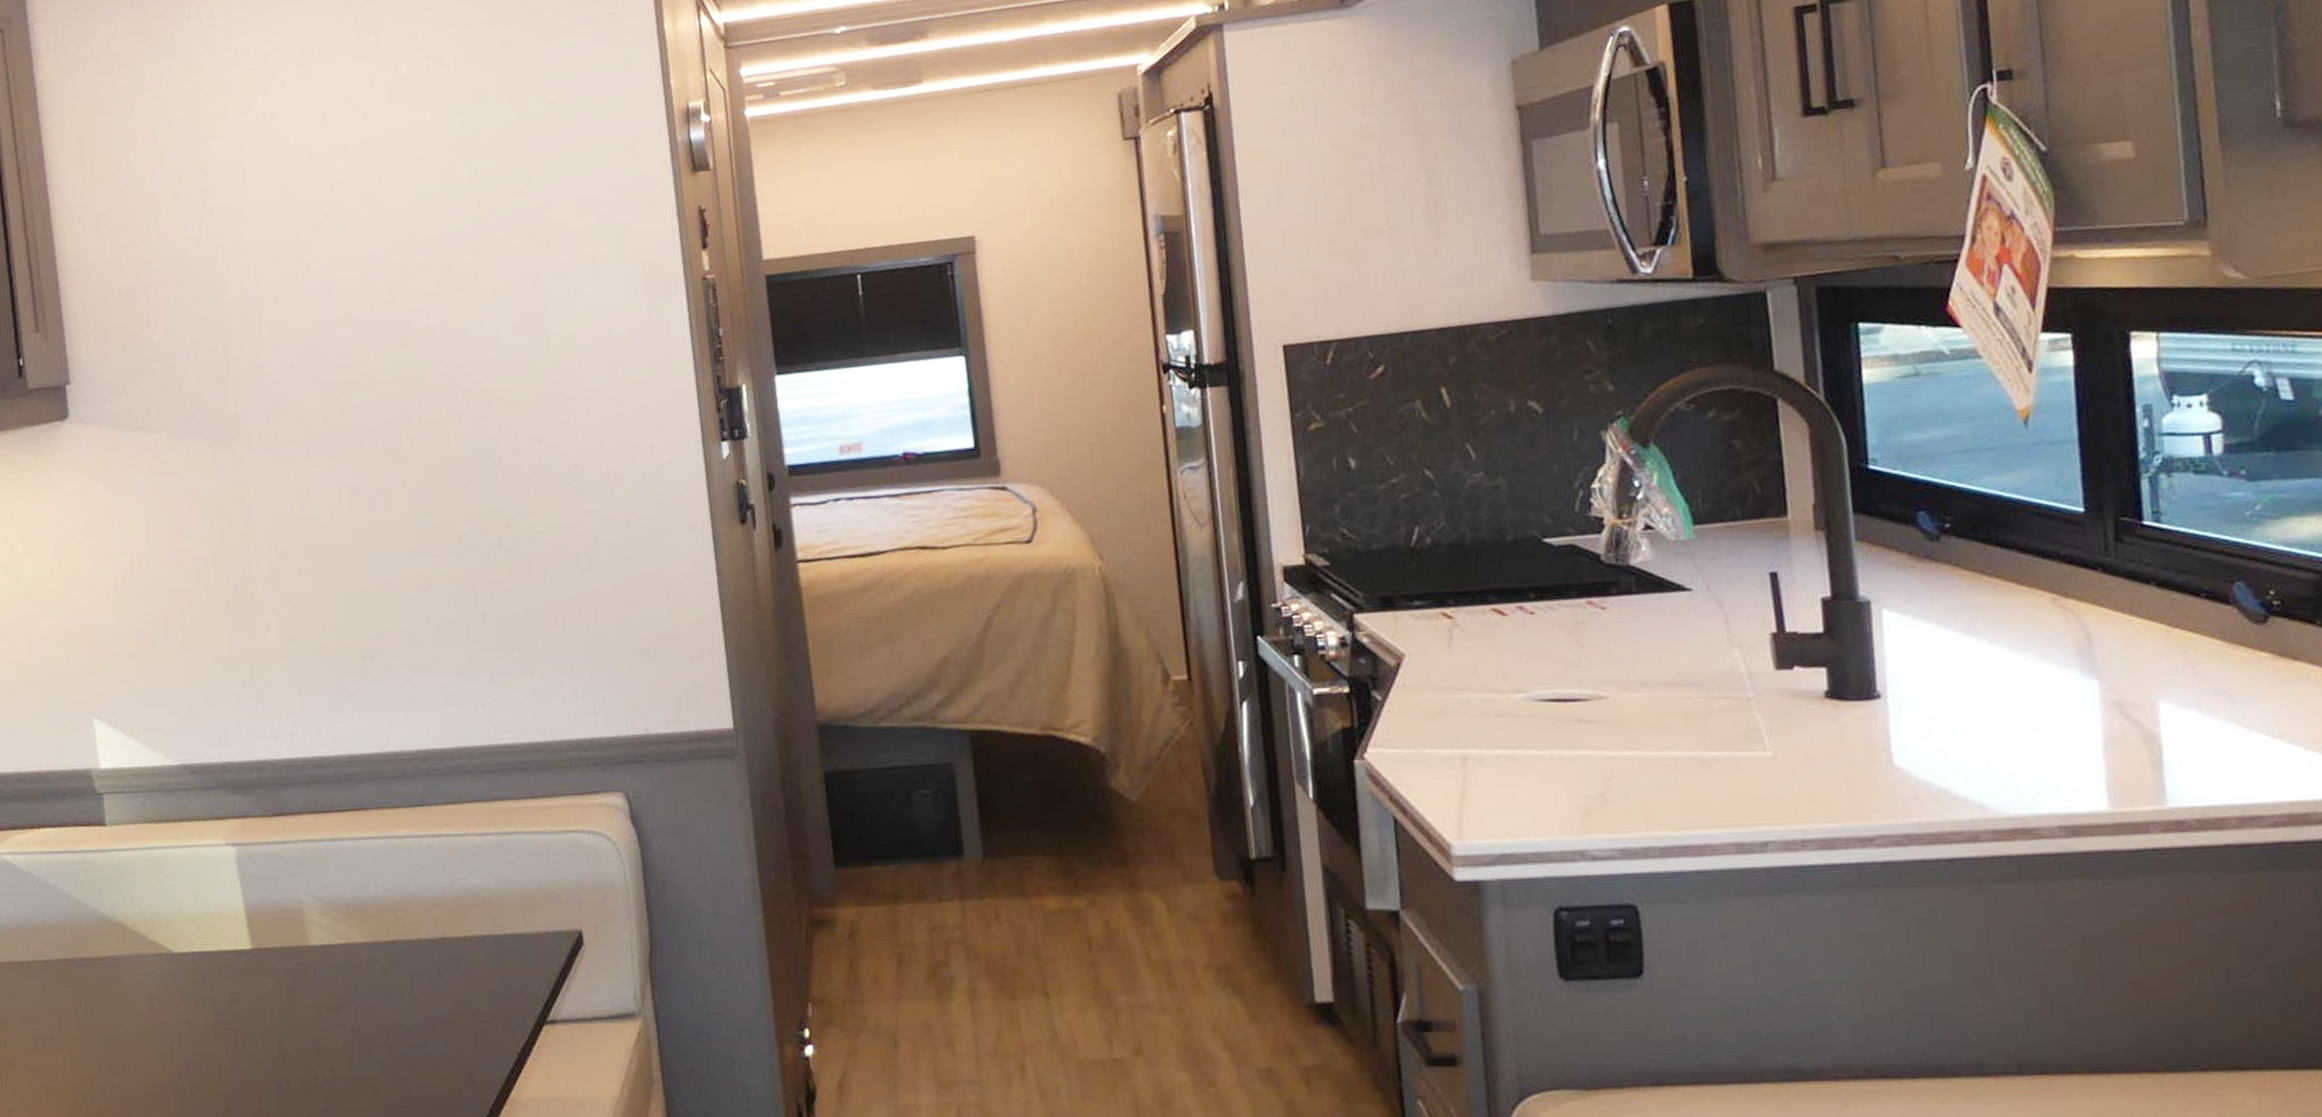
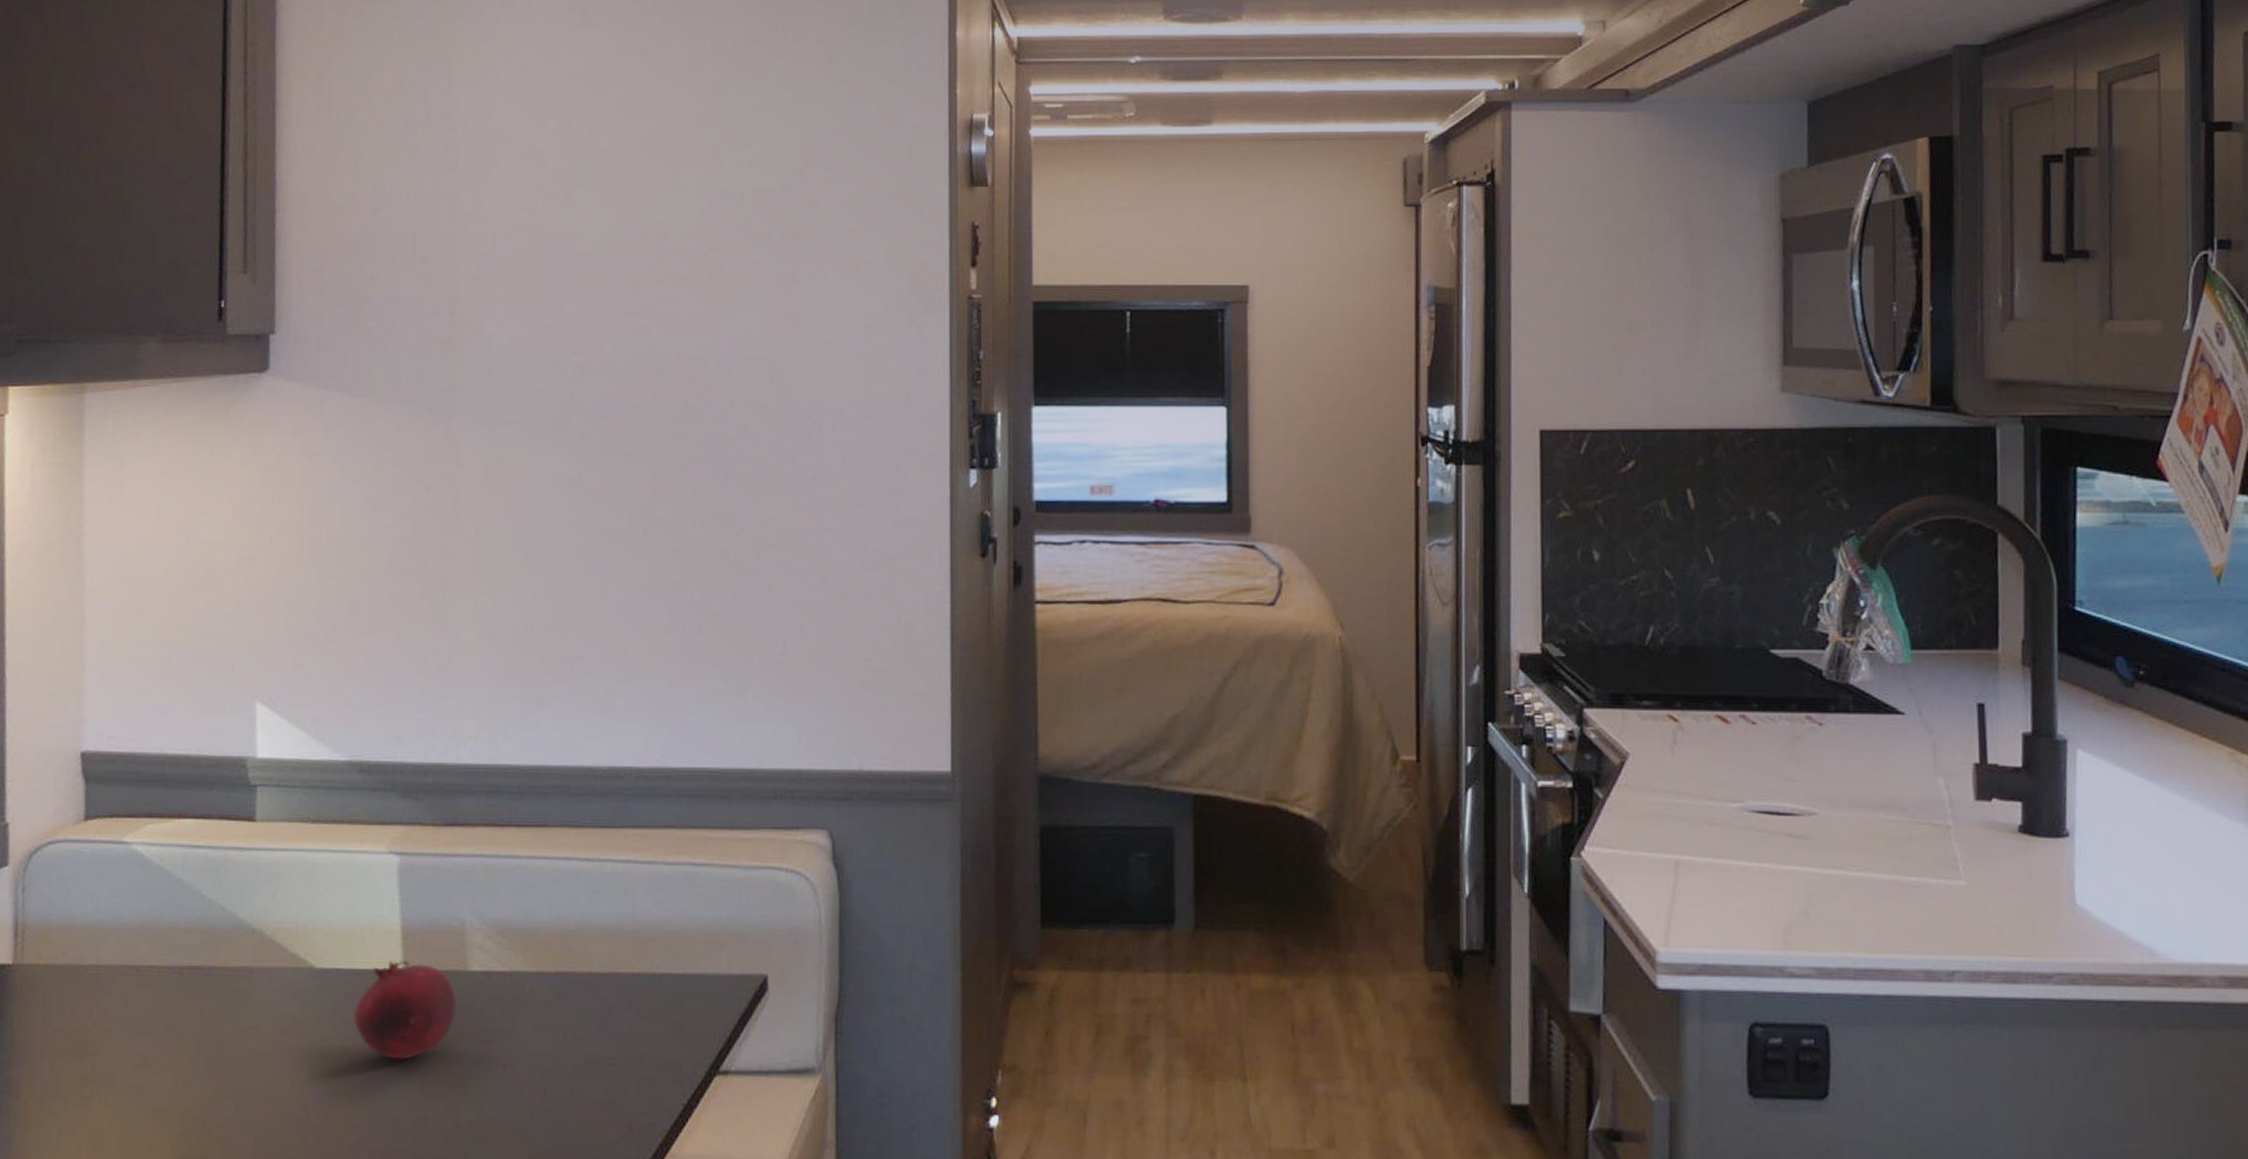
fruit: none [211,941,303,1030] -> present [353,961,456,1060]

